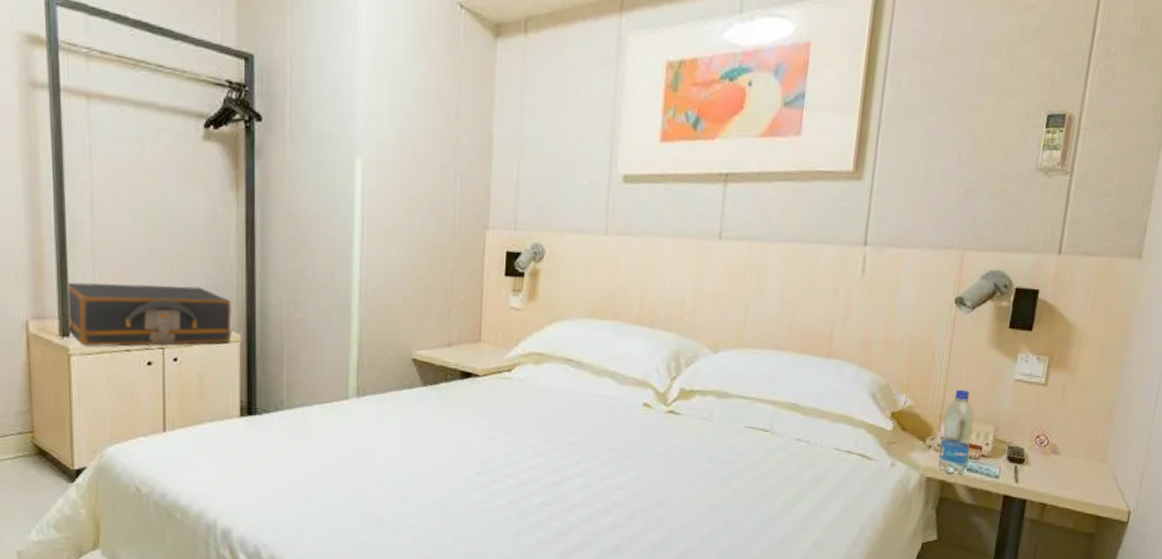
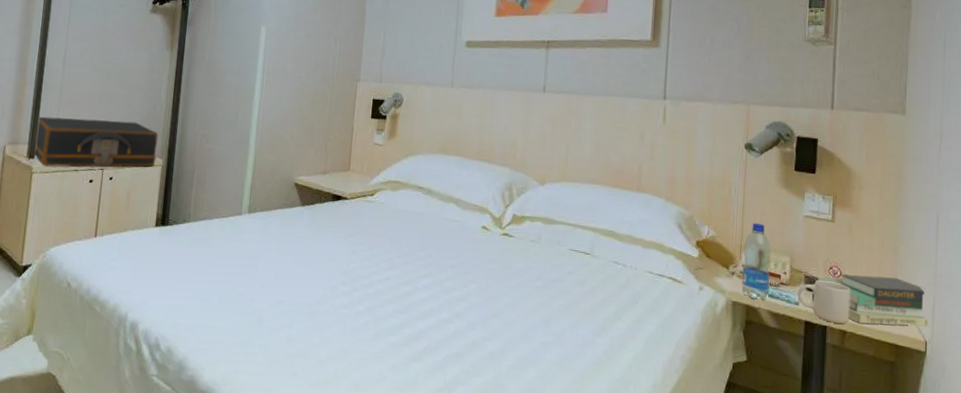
cup: none [998,450,1057,496] -> present [797,279,851,324]
books: none [1021,443,1138,496] -> present [817,274,931,327]

